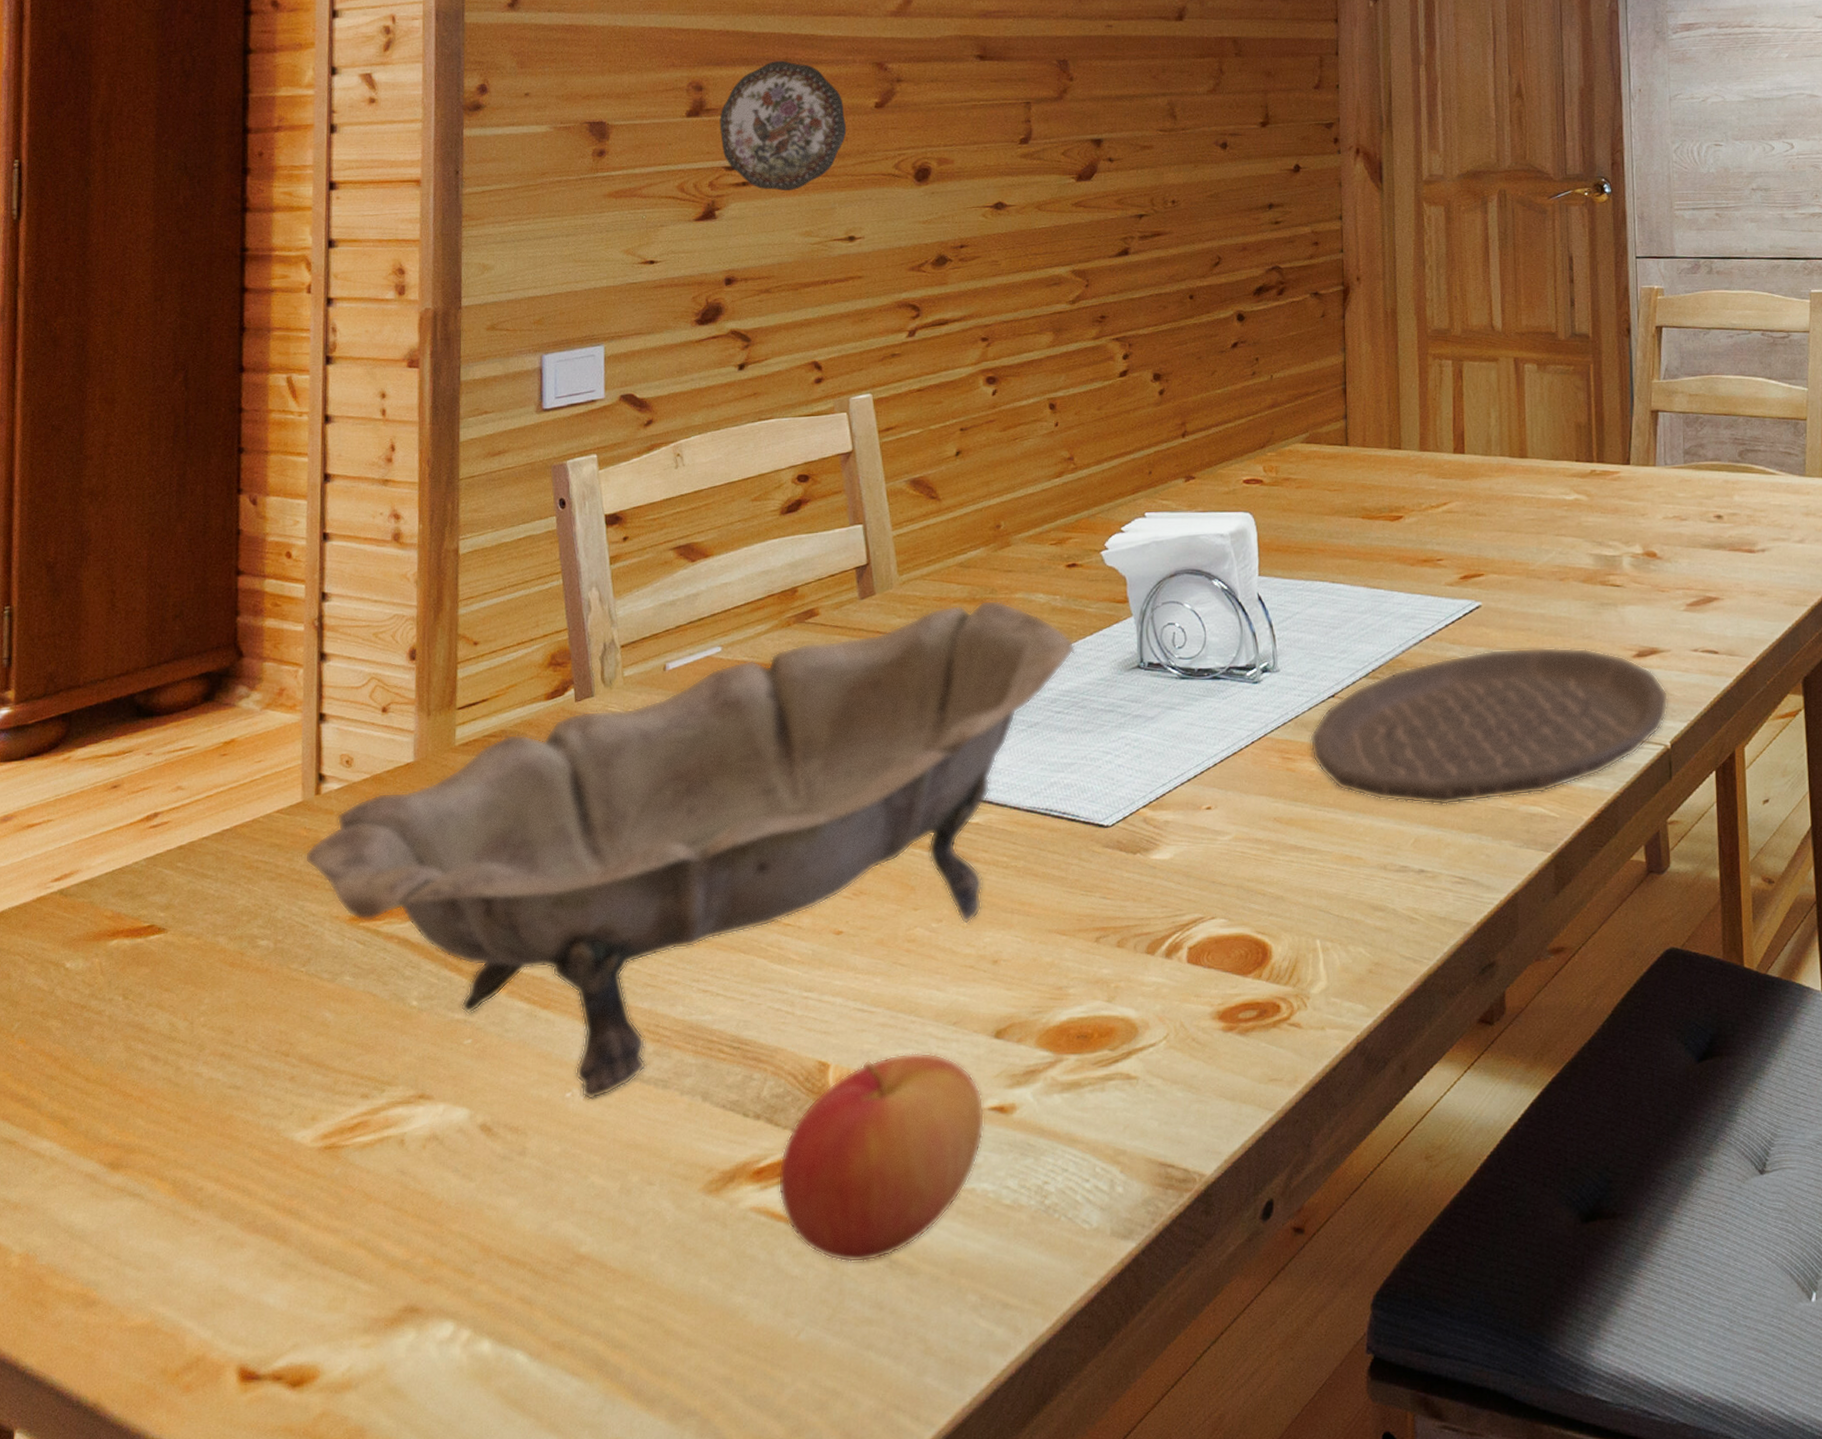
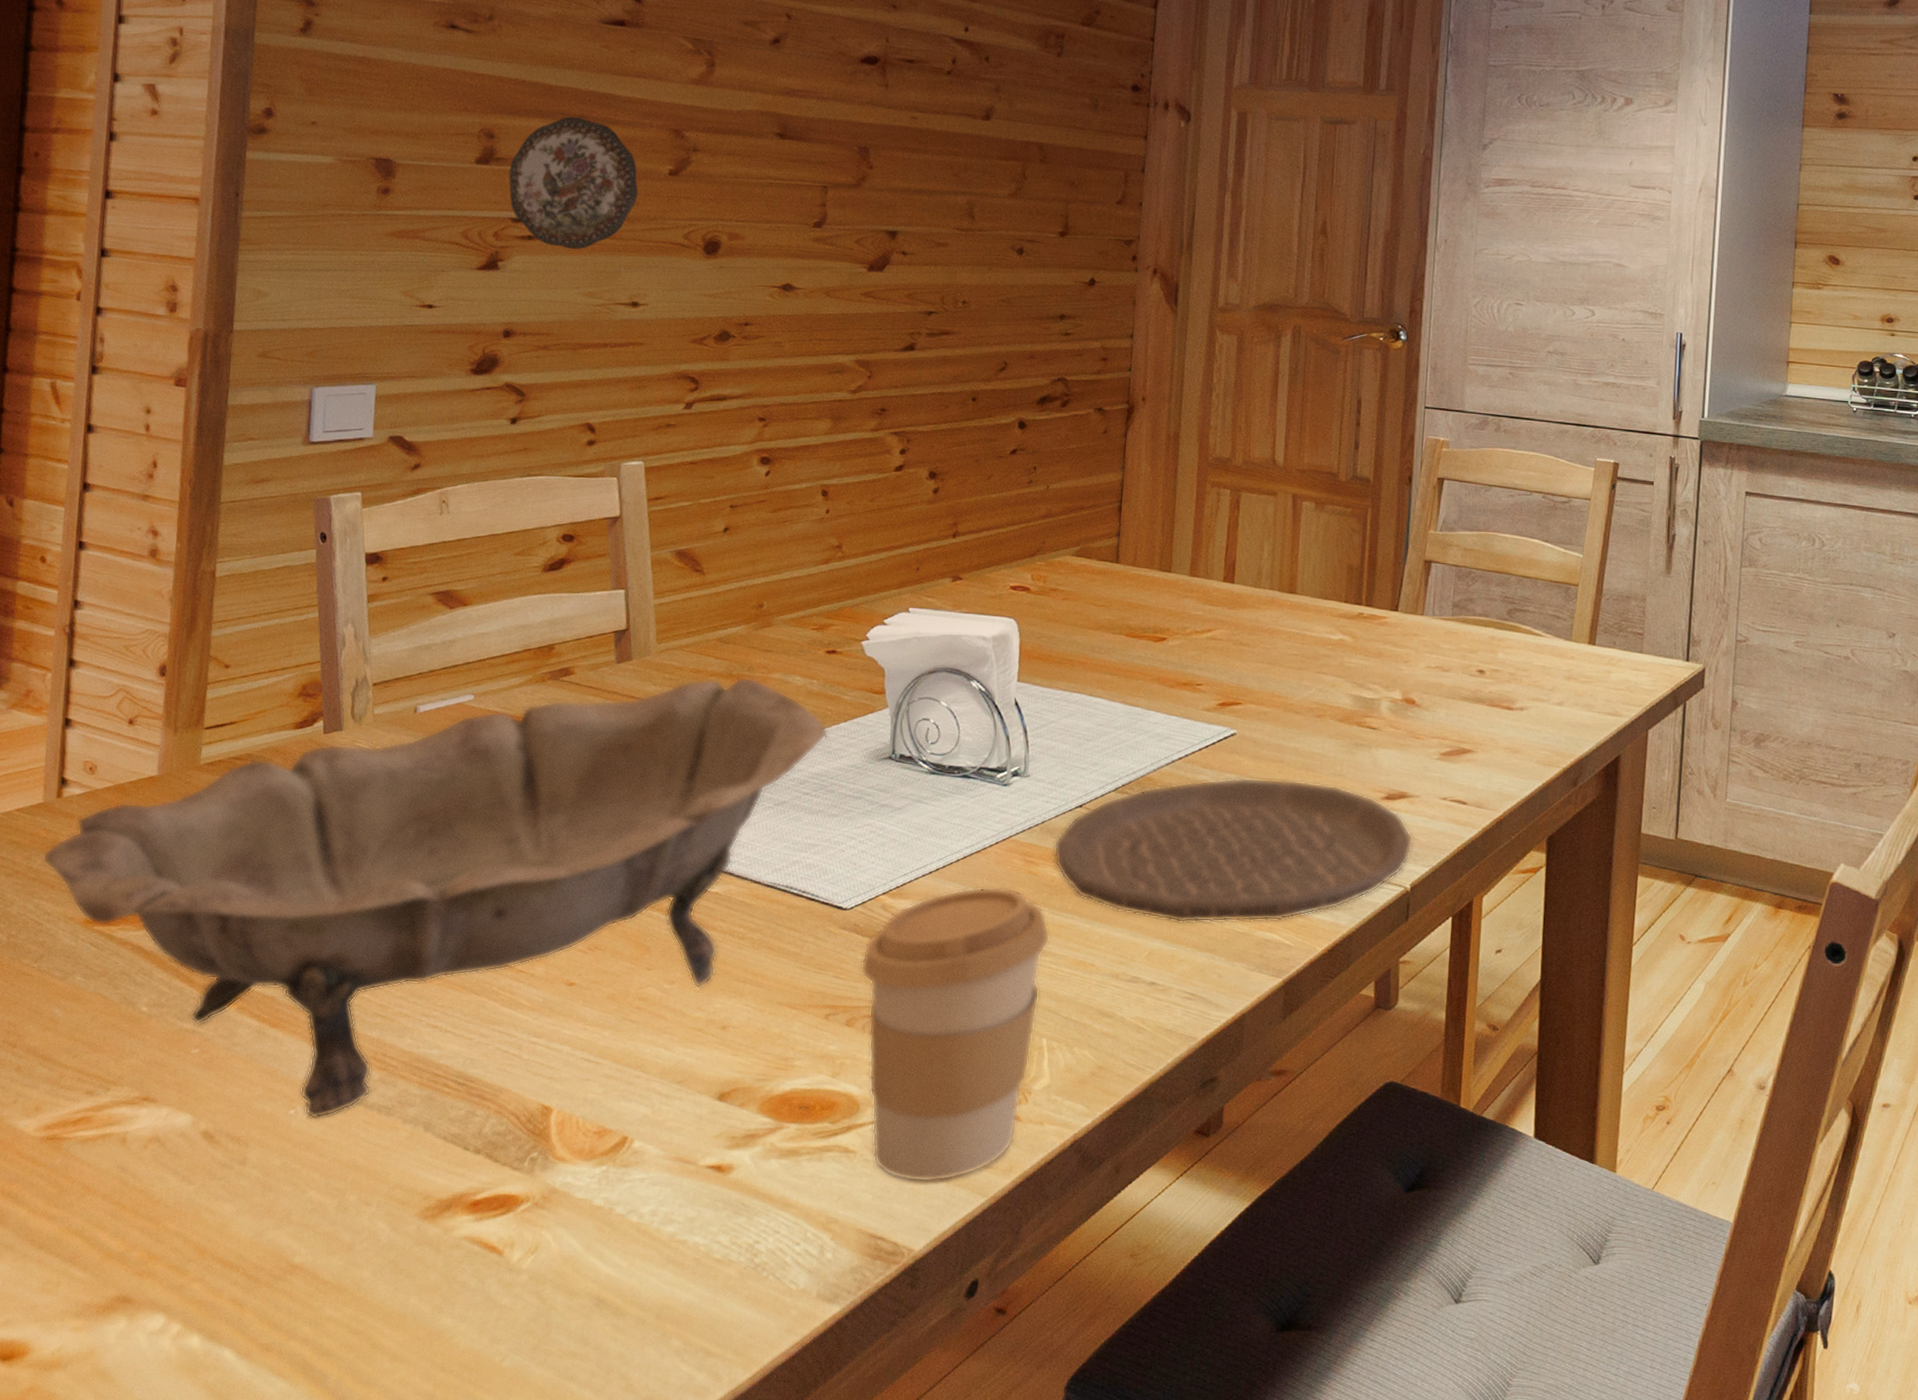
apple: present [778,1052,985,1263] -> none [493,1105,702,1299]
coffee cup: none [1127,787,1314,1103] -> present [860,886,1050,1183]

